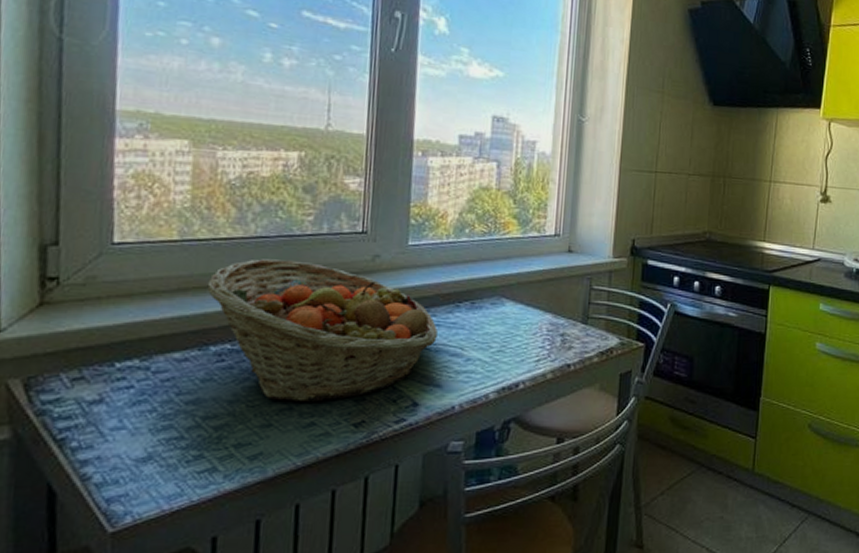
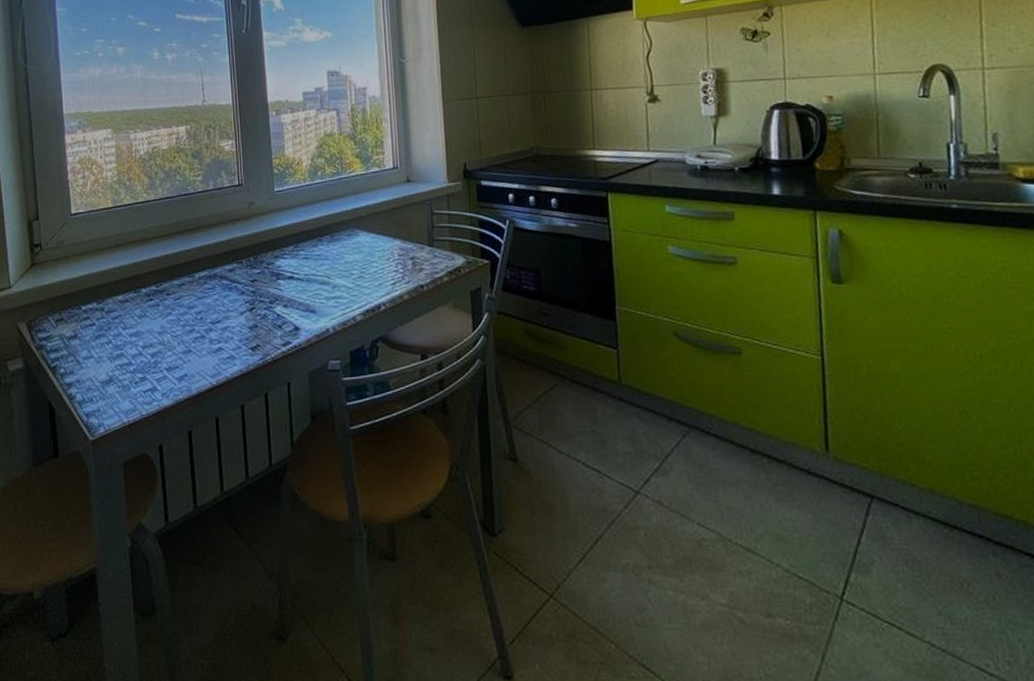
fruit basket: present [207,259,438,402] -> none [135,214,307,331]

